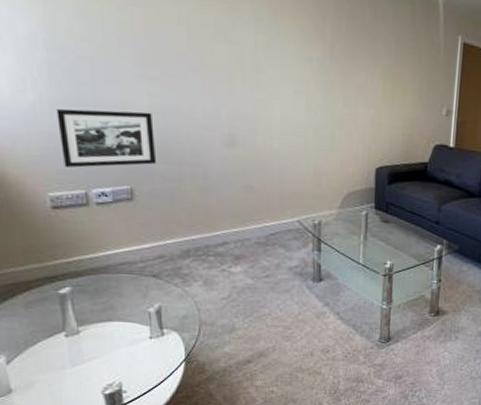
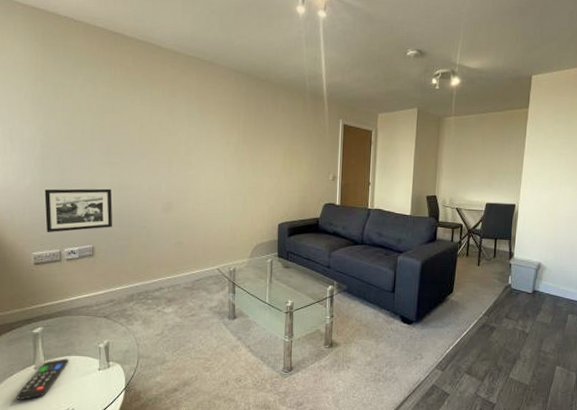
remote control: none [45,324,111,373] -> present [17,358,69,401]

